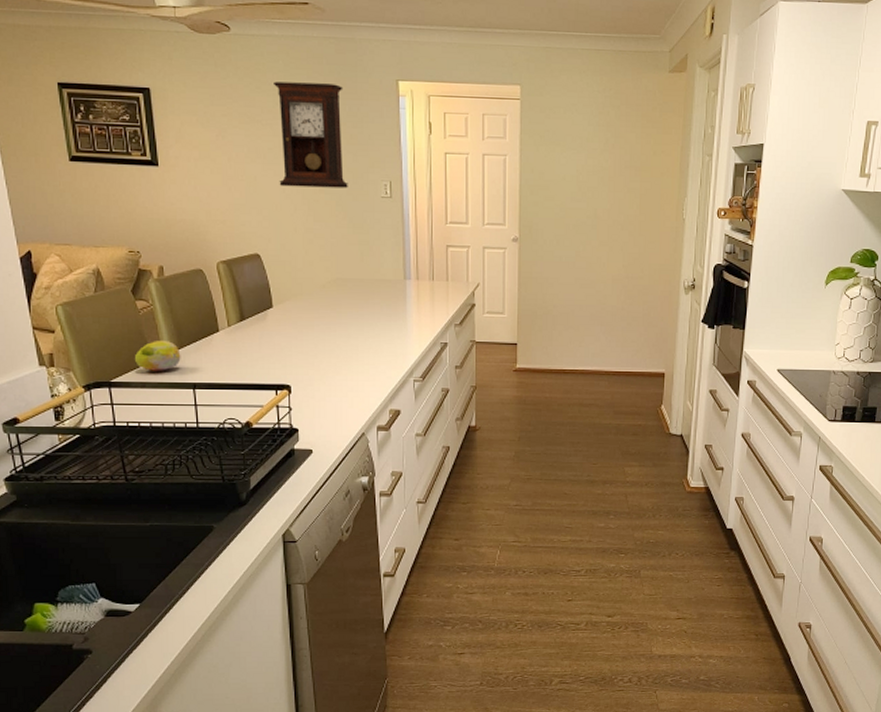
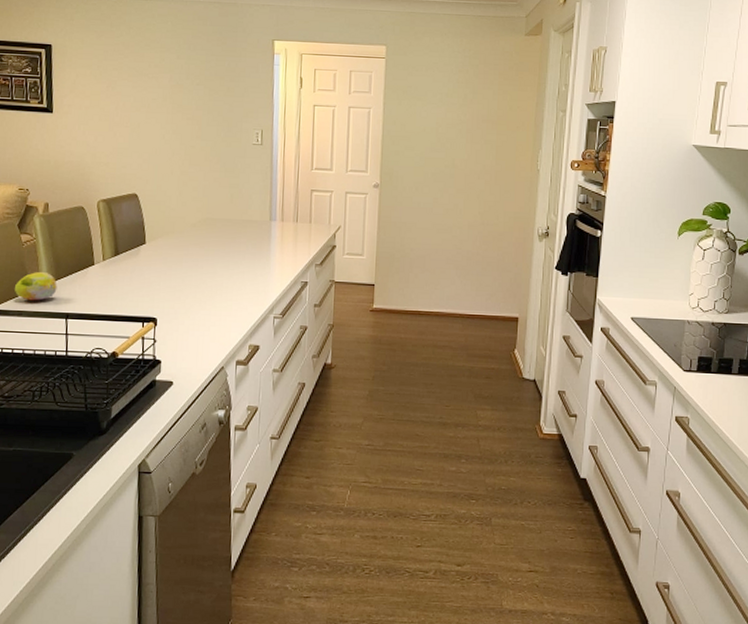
pendulum clock: present [274,81,348,188] -> none [160,40,224,136]

